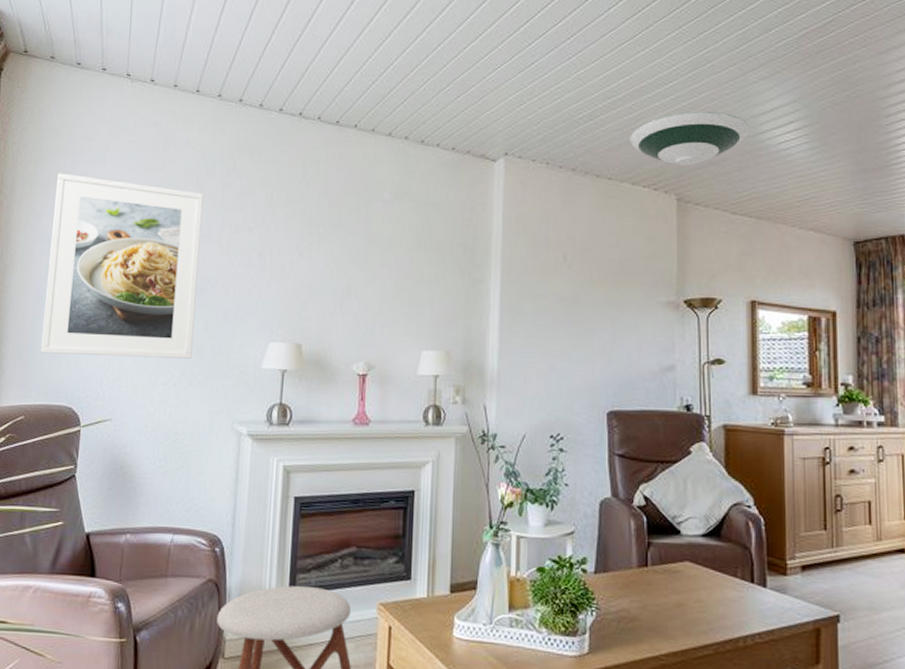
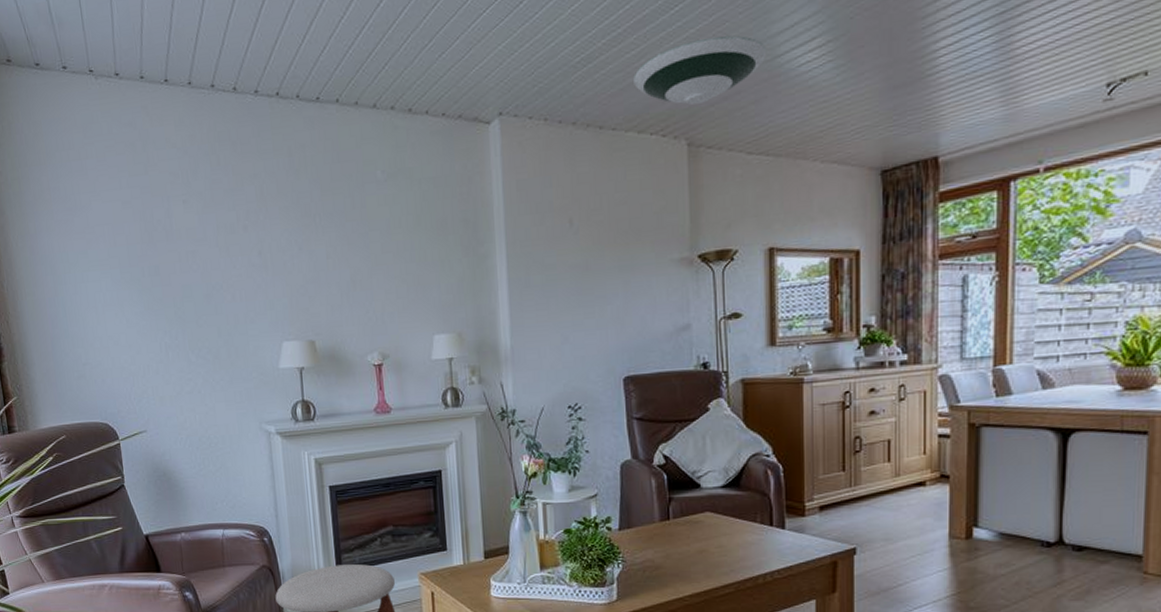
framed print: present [40,173,204,359] -> none [43,188,211,375]

